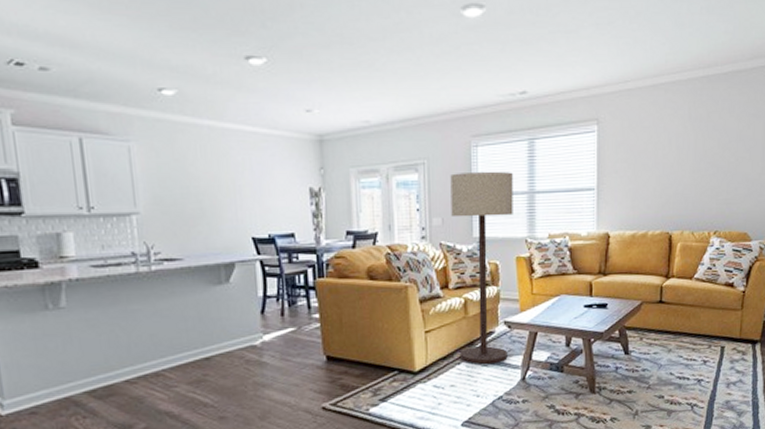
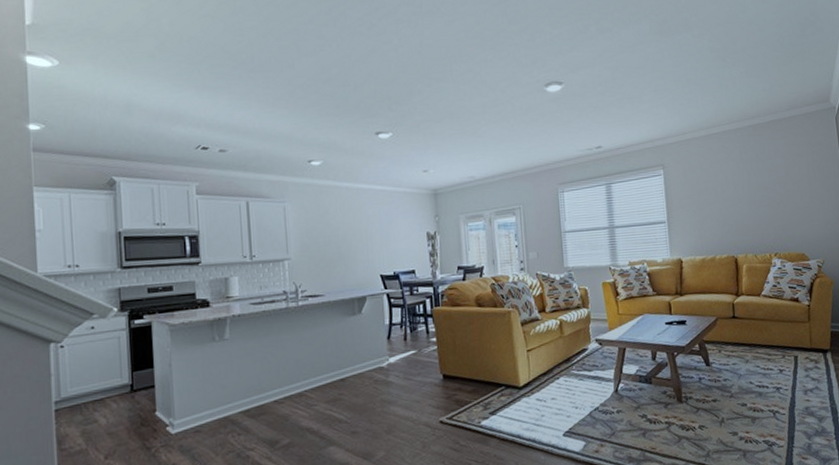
floor lamp: present [450,171,513,364] -> none [542,211,601,379]

